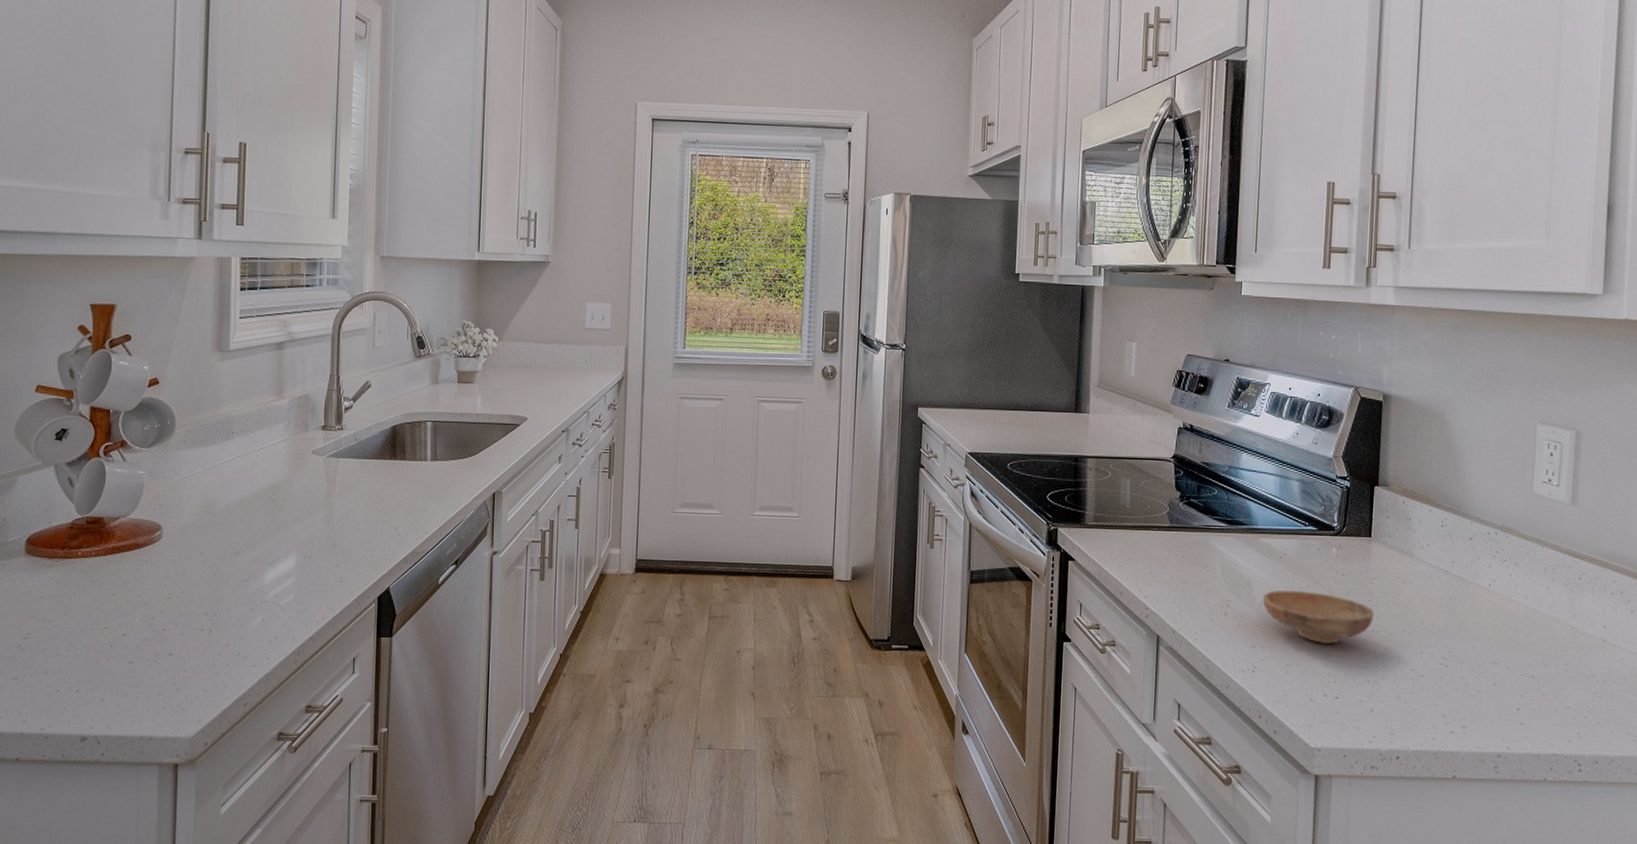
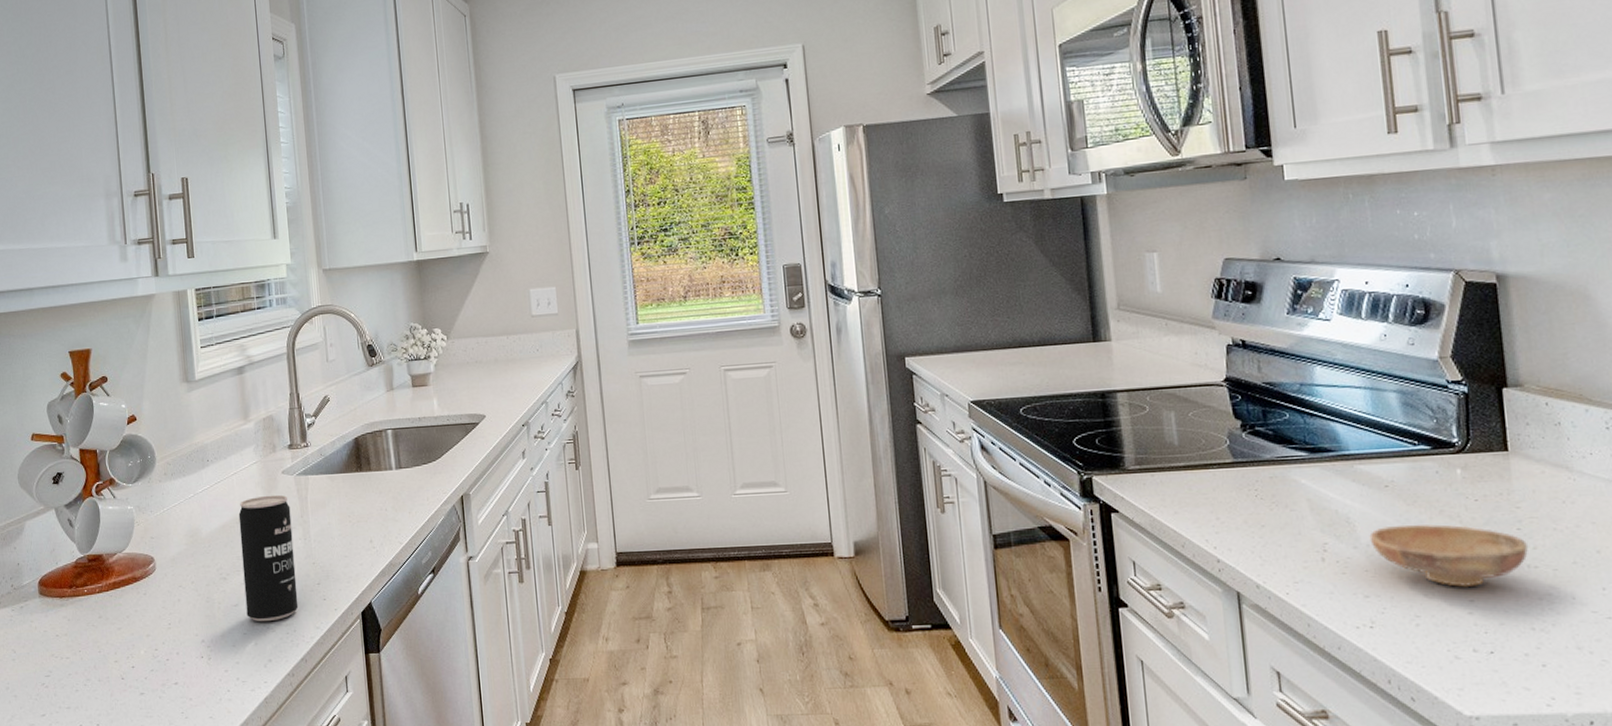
beverage can: none [256,473,316,599] -> present [238,494,299,622]

